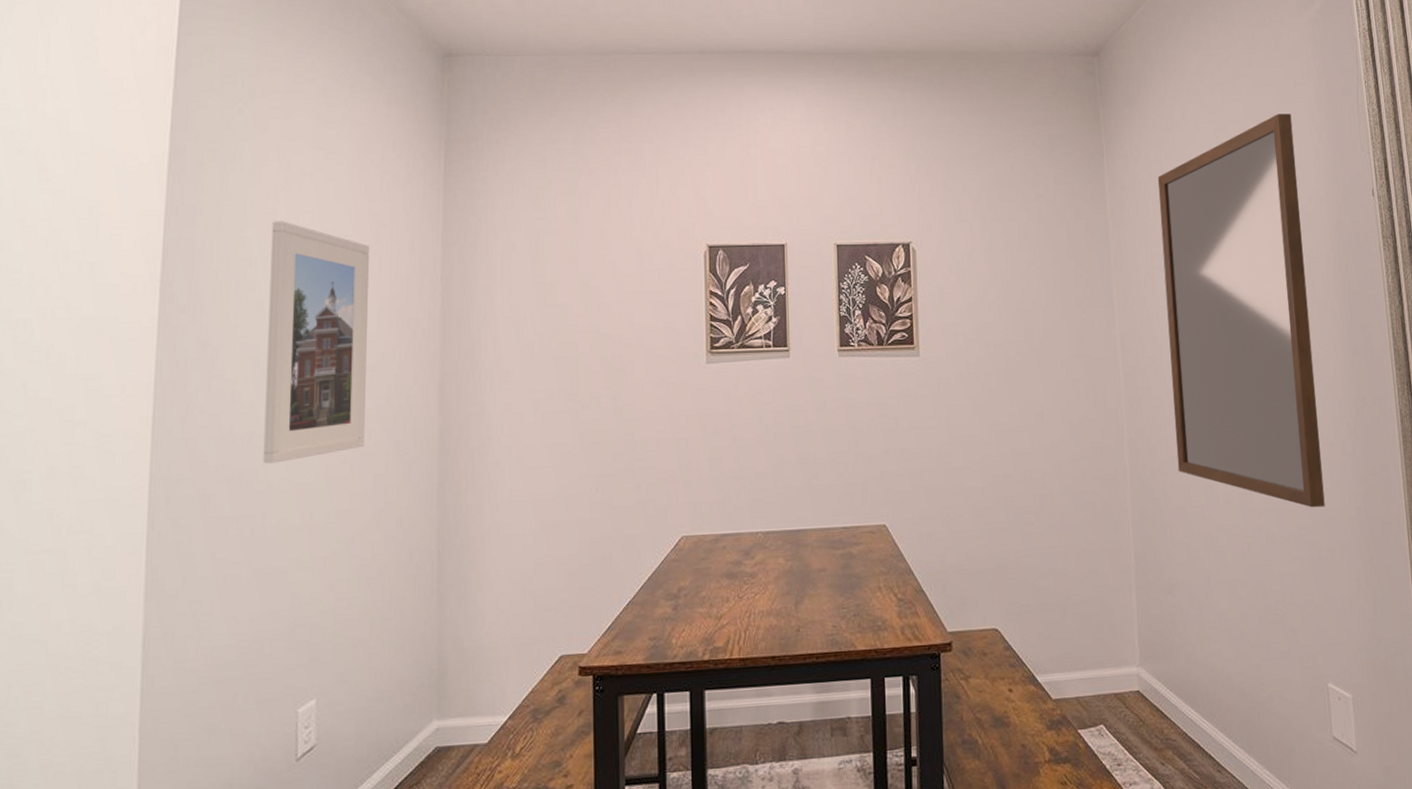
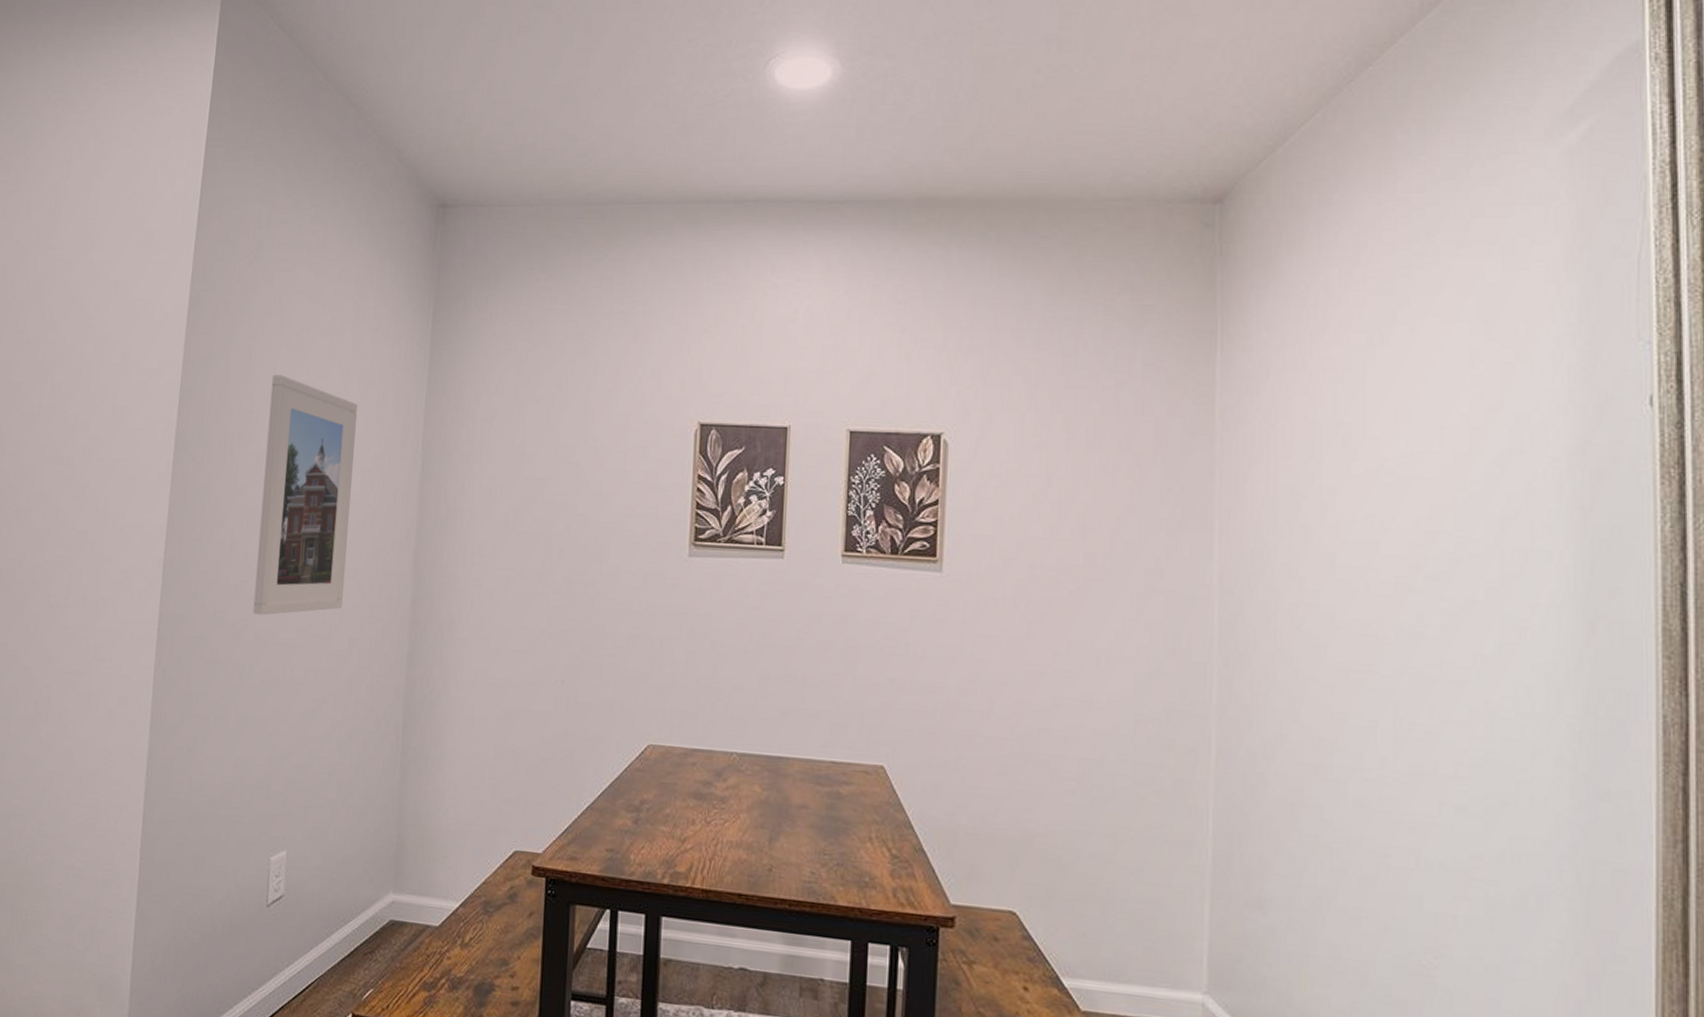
home mirror: present [1157,113,1325,508] -> none [1288,283,1521,835]

